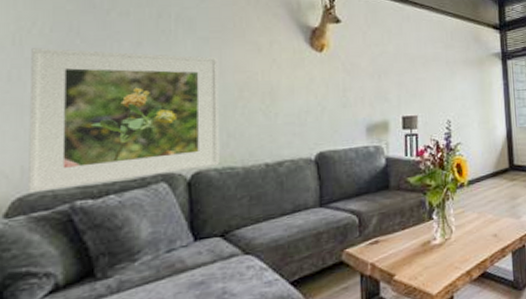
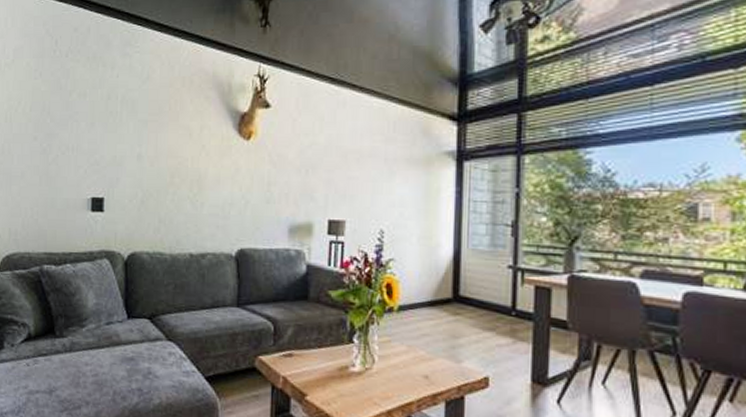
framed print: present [29,48,220,194] -> none [13,125,155,253]

